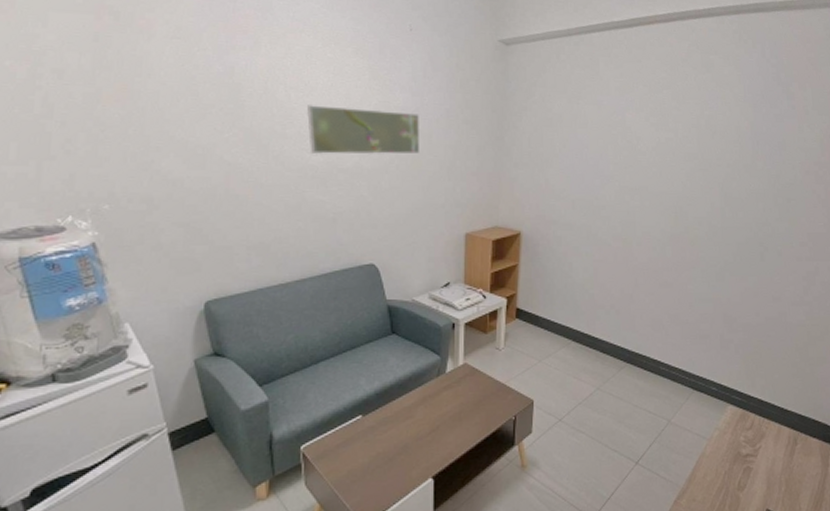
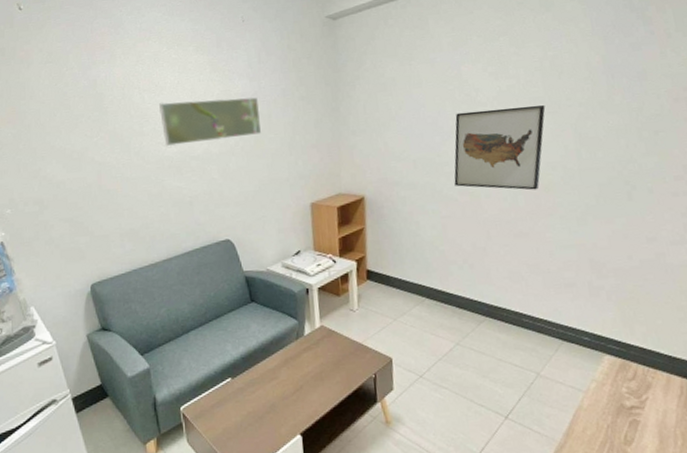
wall art: none [609,158,698,242] -> present [454,105,546,190]

